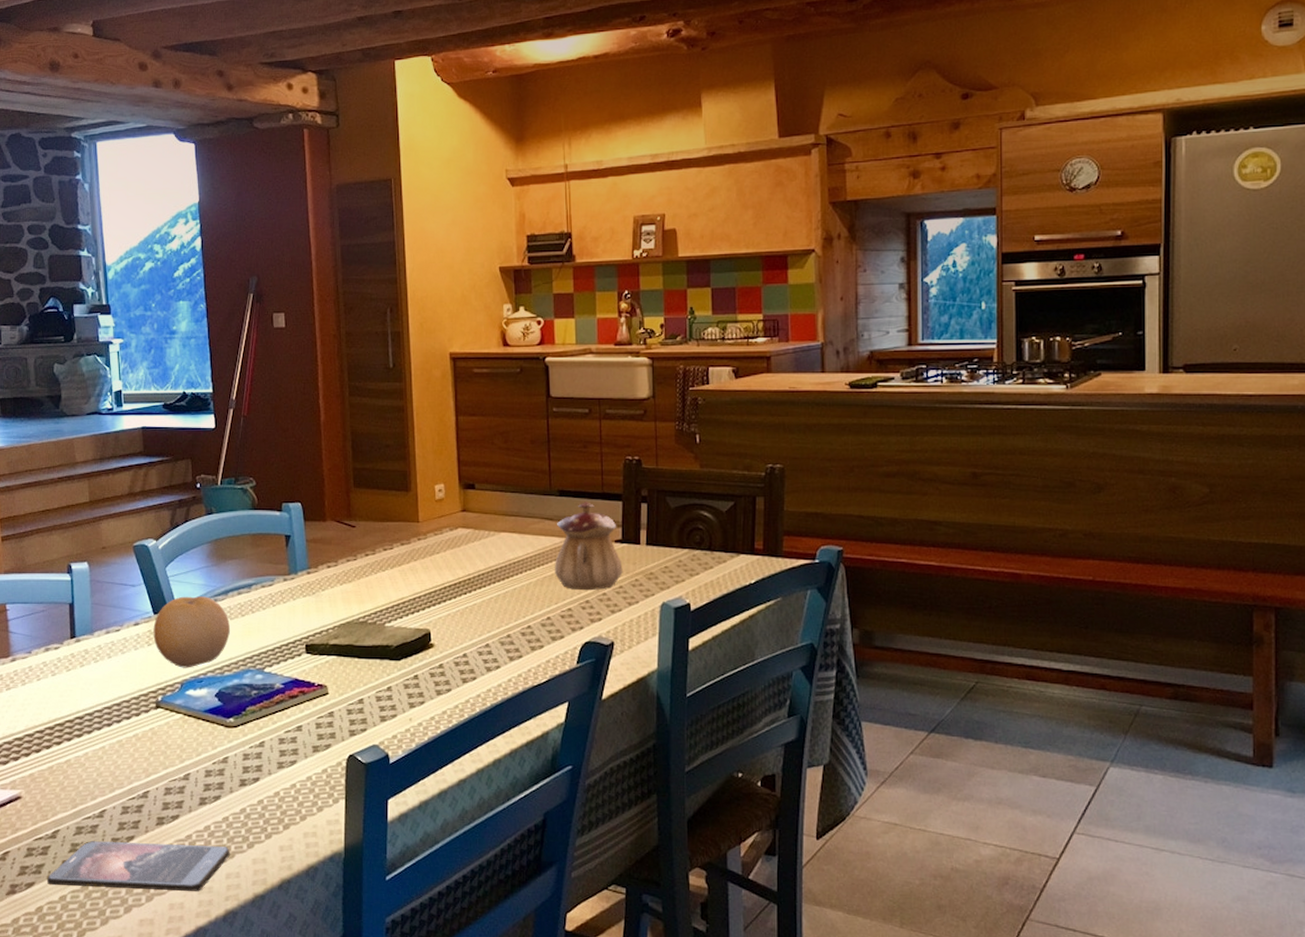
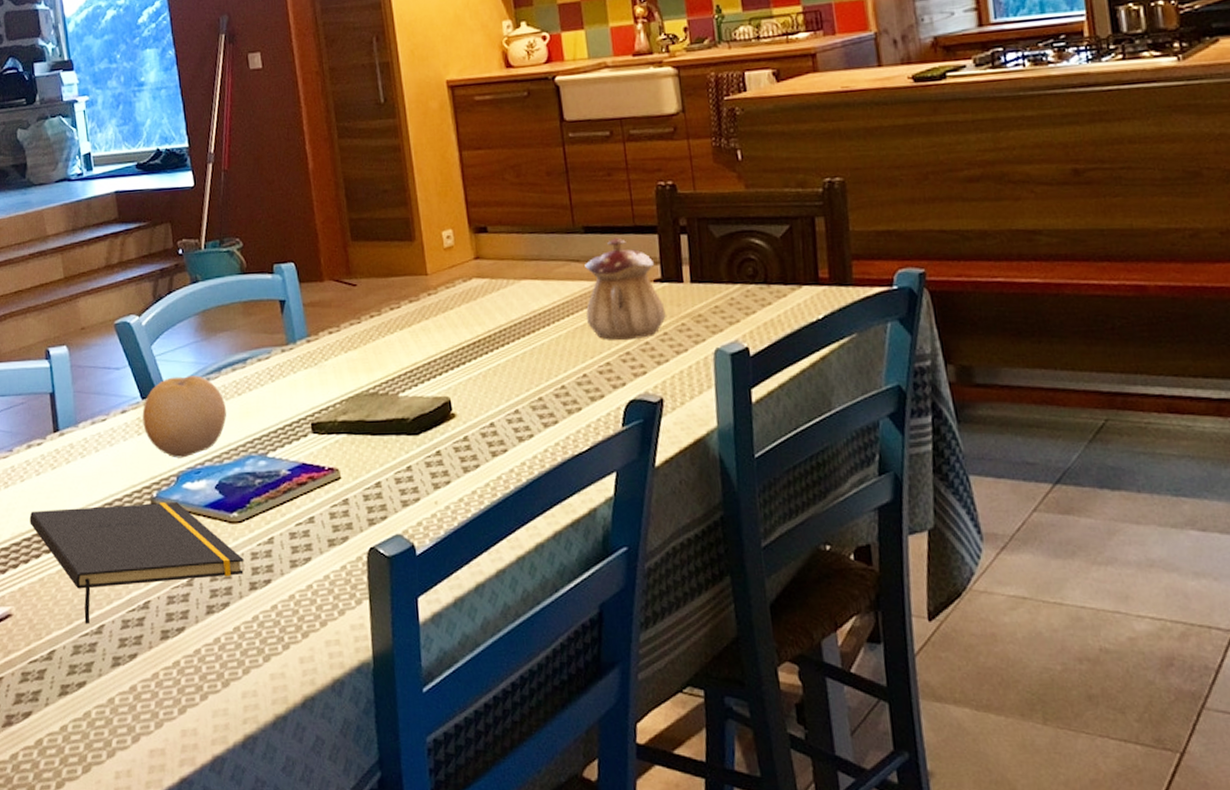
notepad: none [43,706,236,809] -> present [29,502,244,625]
smartphone: present [46,841,230,892] -> none [44,661,245,716]

